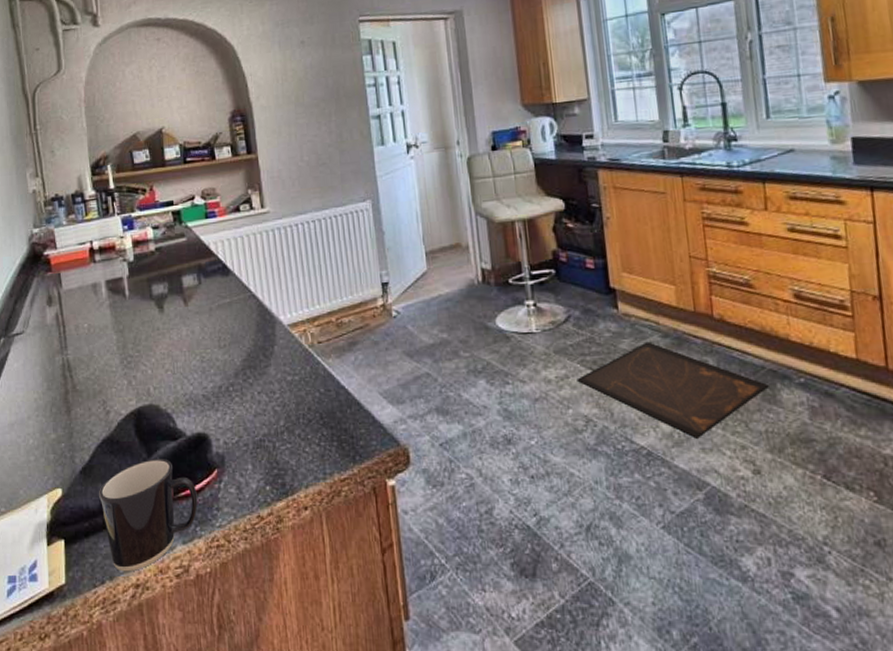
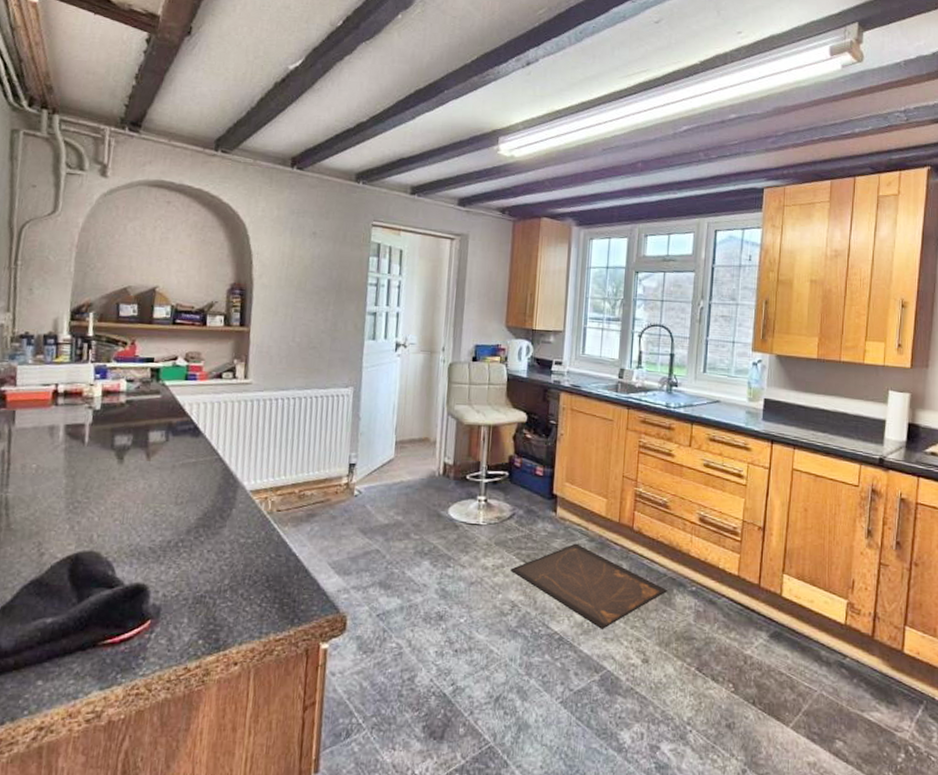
mug: present [98,459,198,572] -> none [14,604,125,714]

